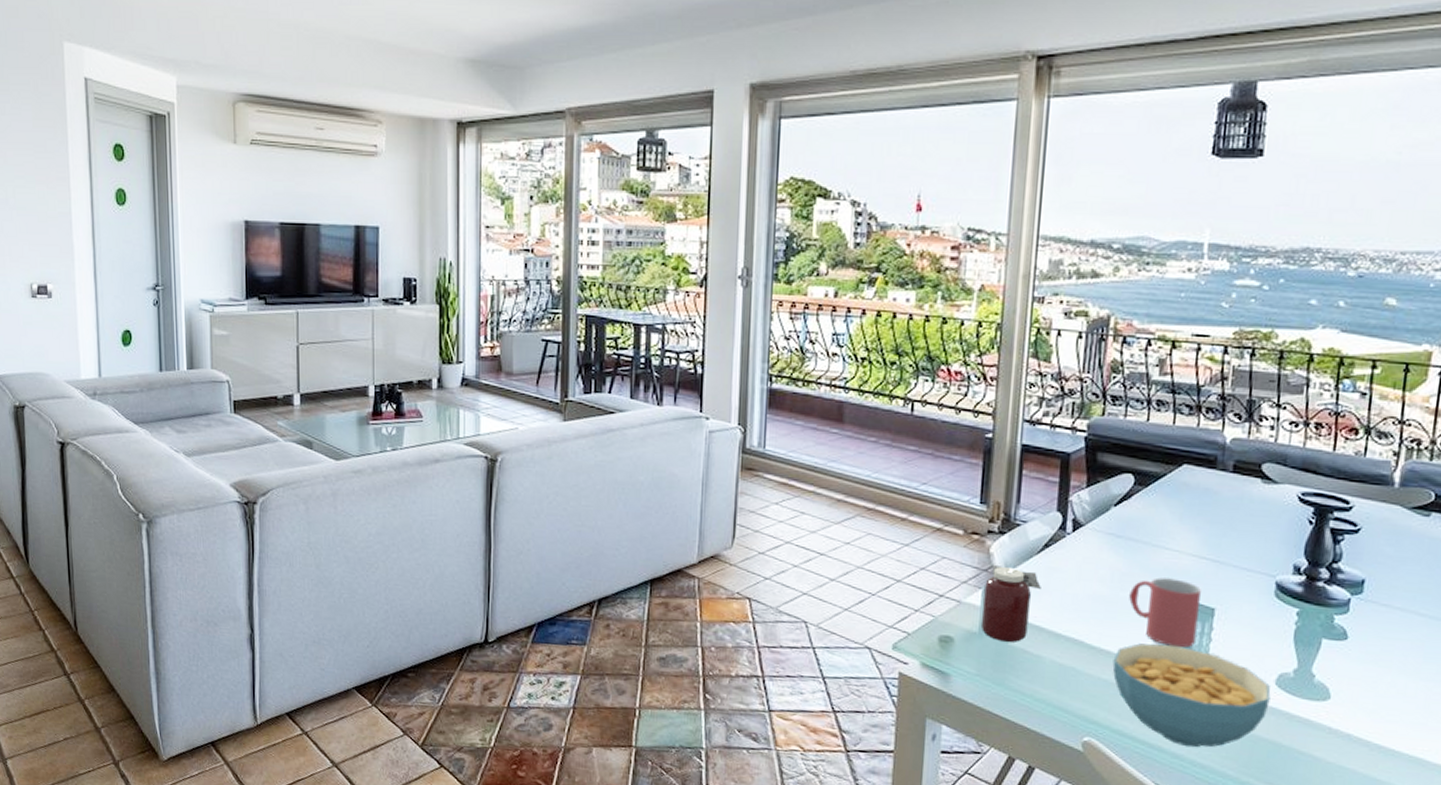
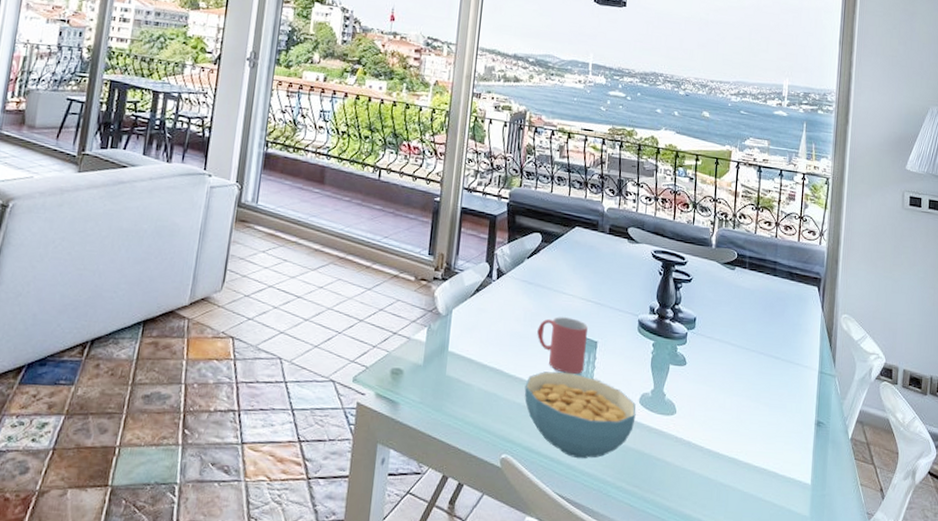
jar: present [982,564,1041,643] -> none [426,305,473,374]

